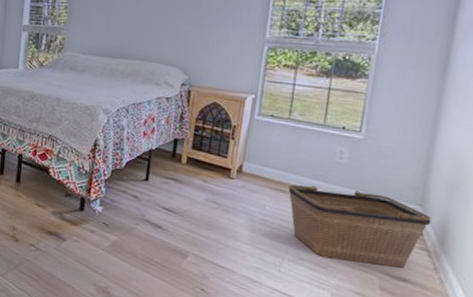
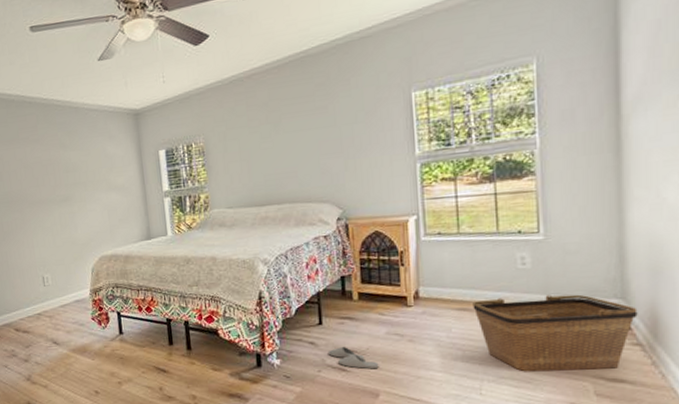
slippers: none [148,205,193,232] -> present [328,347,379,369]

